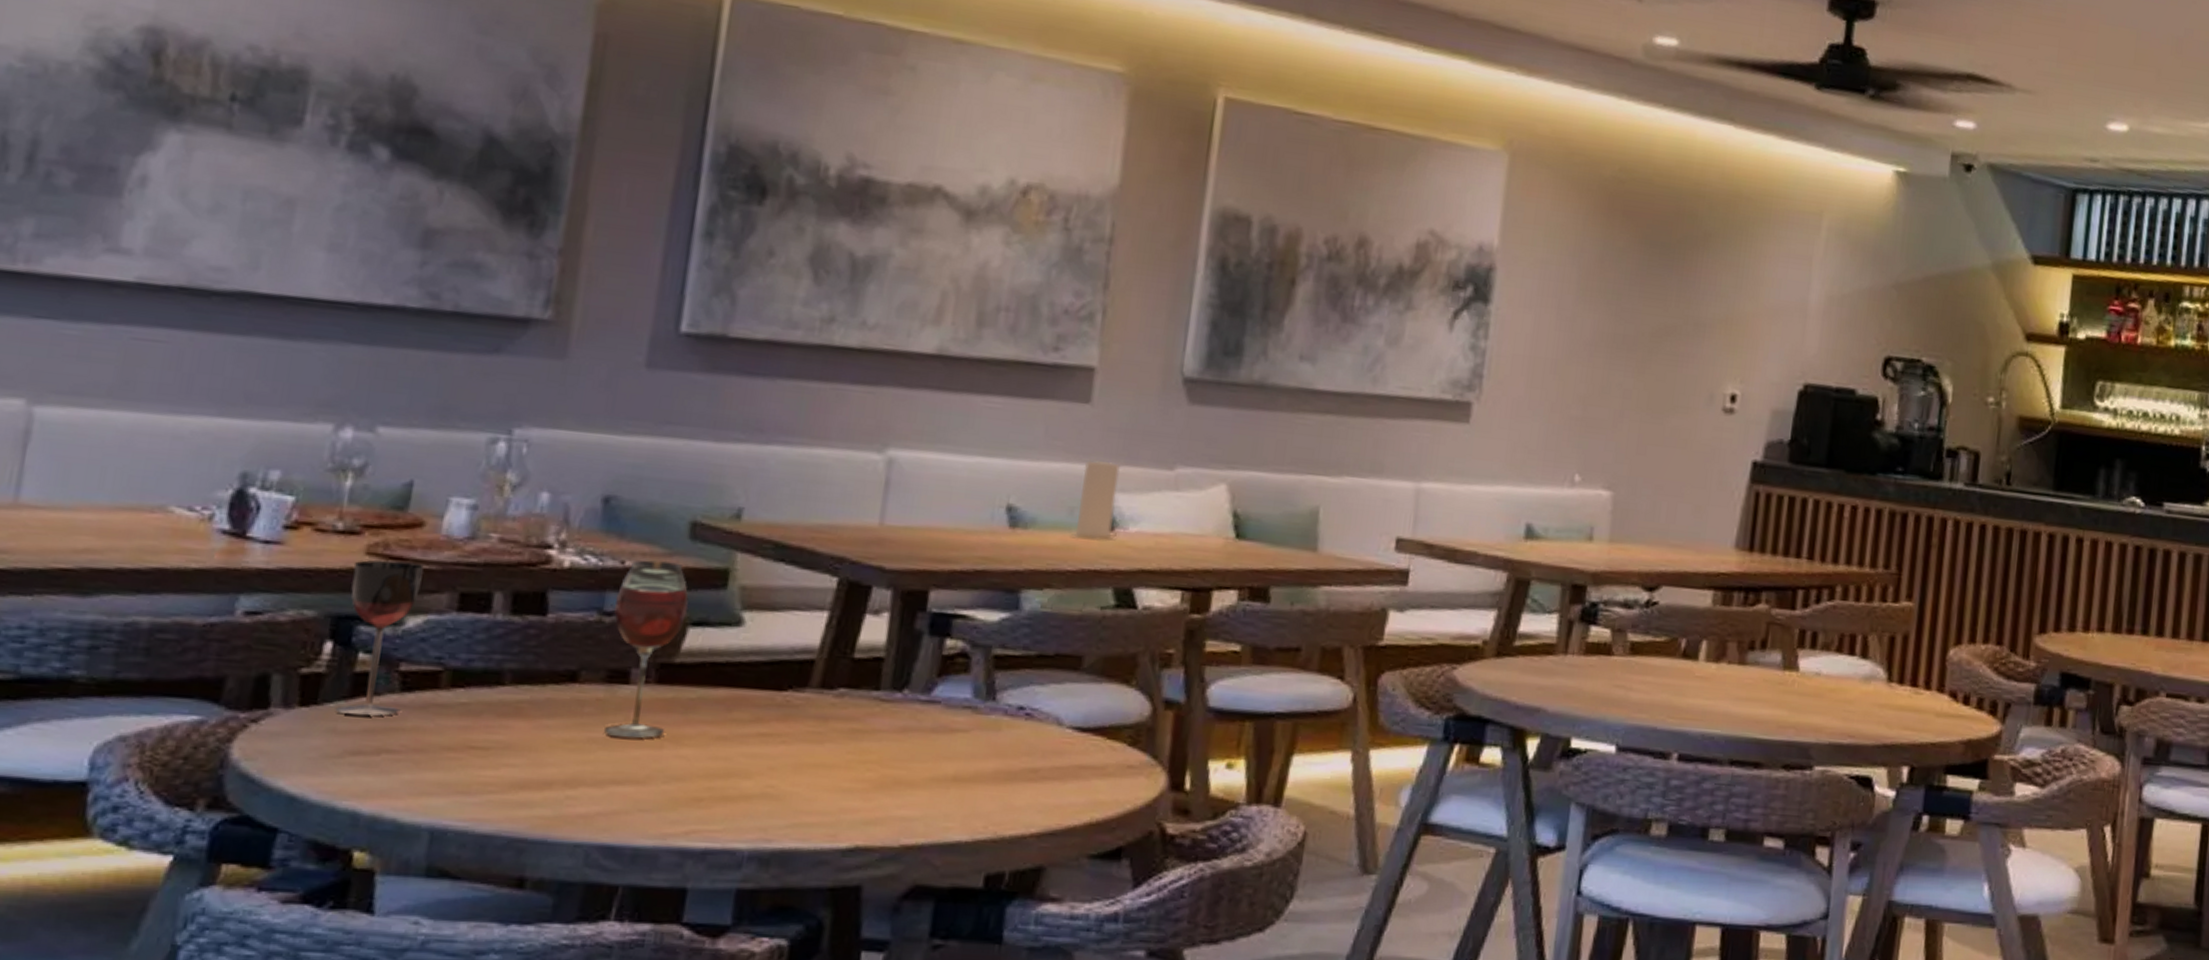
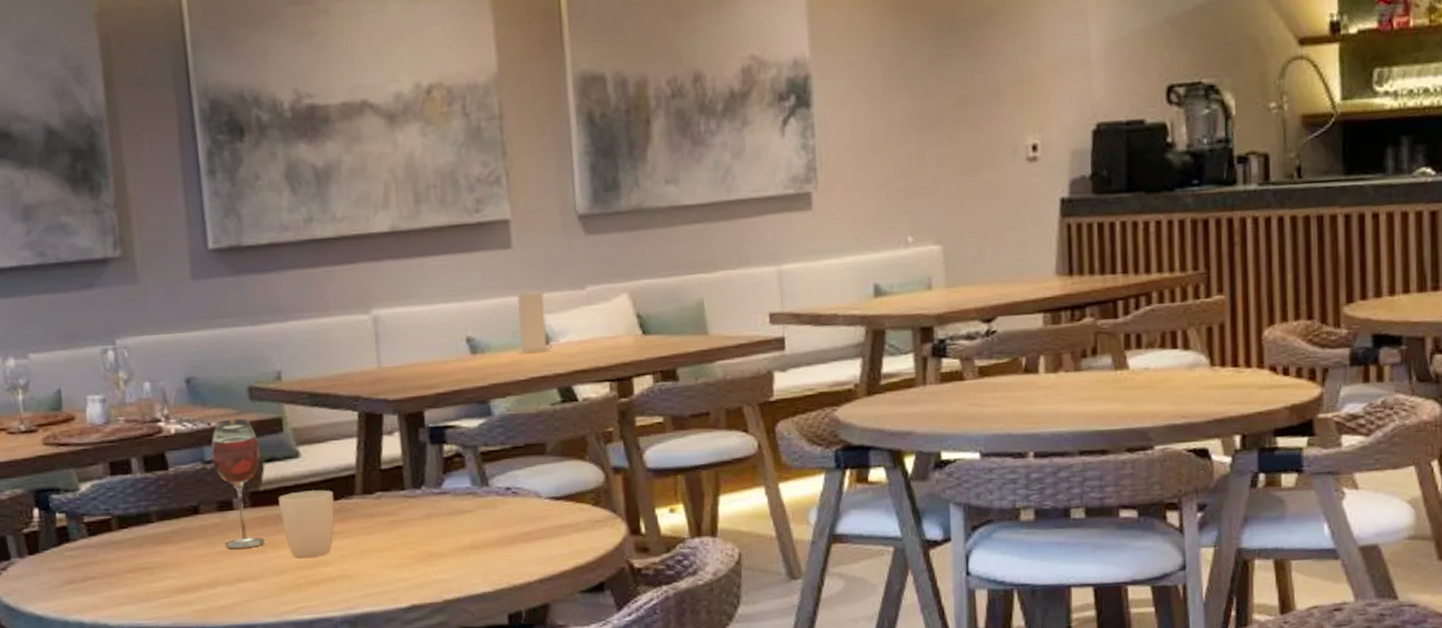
wineglass: present [335,560,424,716] -> none [37,446,92,557]
cup: none [695,671,779,764] -> present [278,490,335,558]

